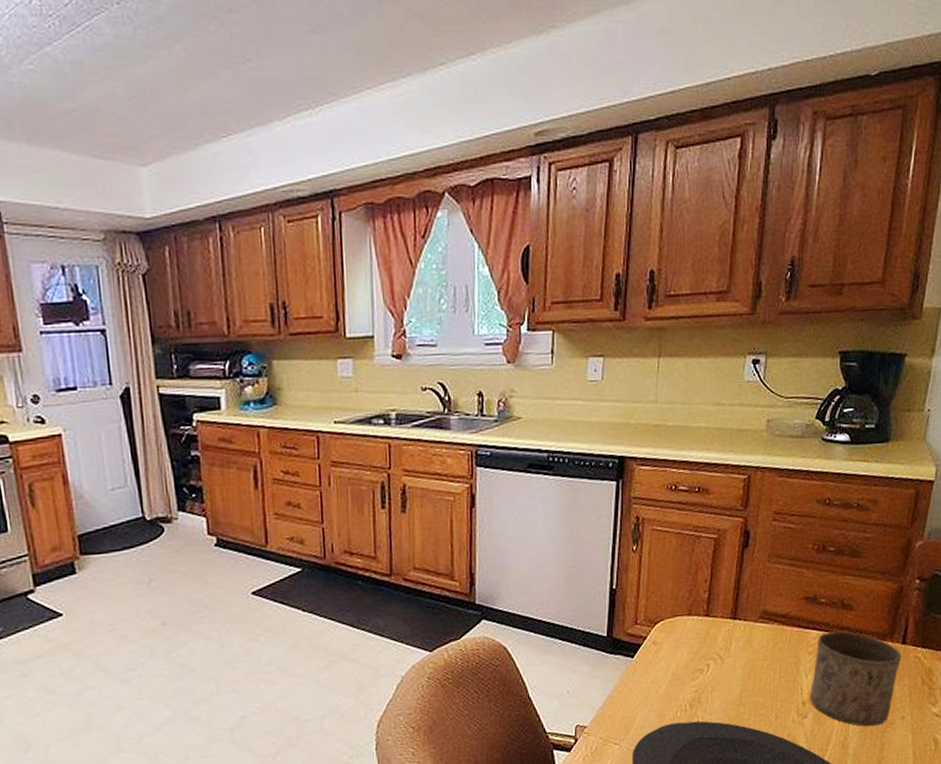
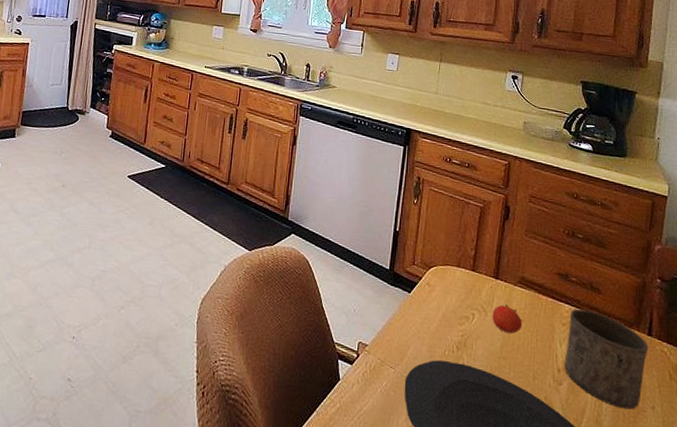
fruit: none [730,645,764,677] -> present [492,304,523,333]

